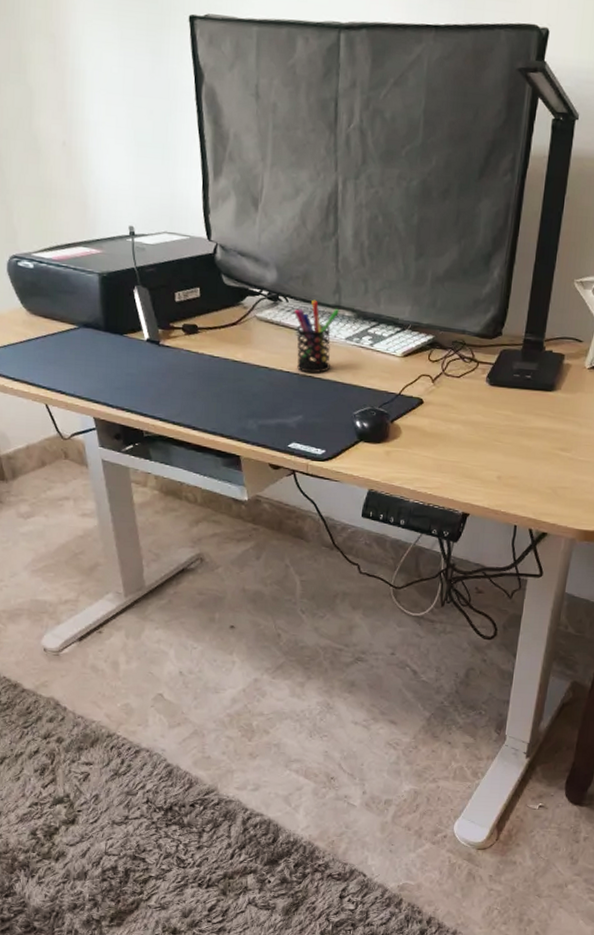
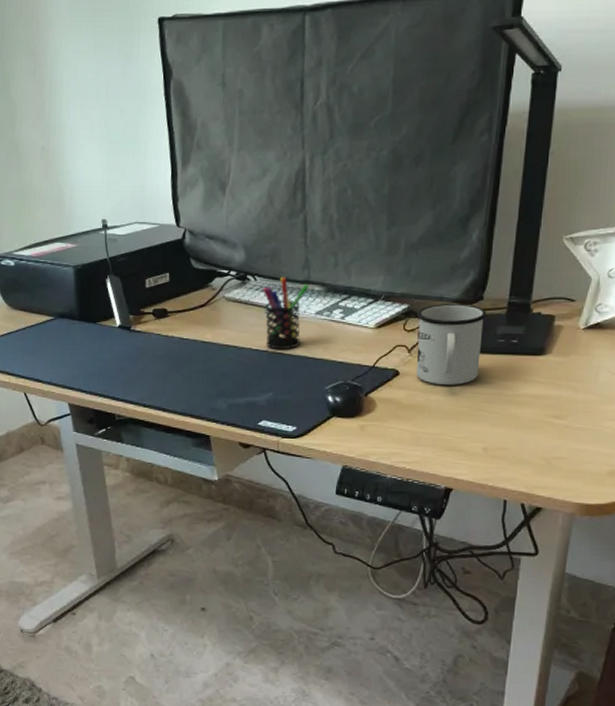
mug: none [438,336,505,416] -> present [416,303,487,385]

